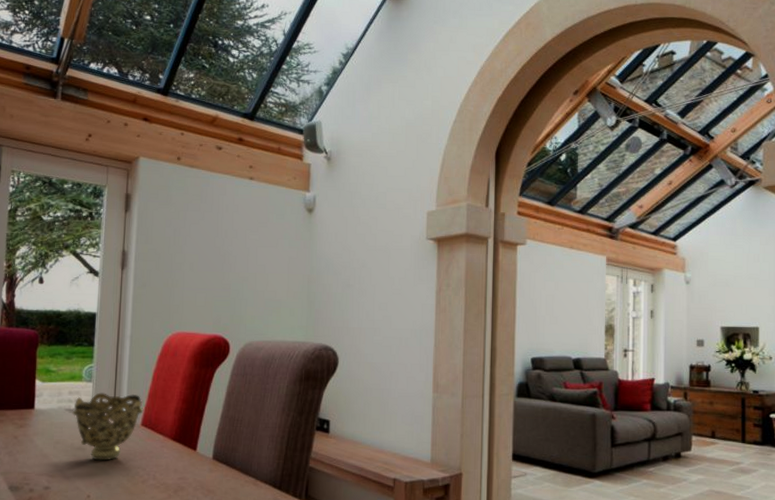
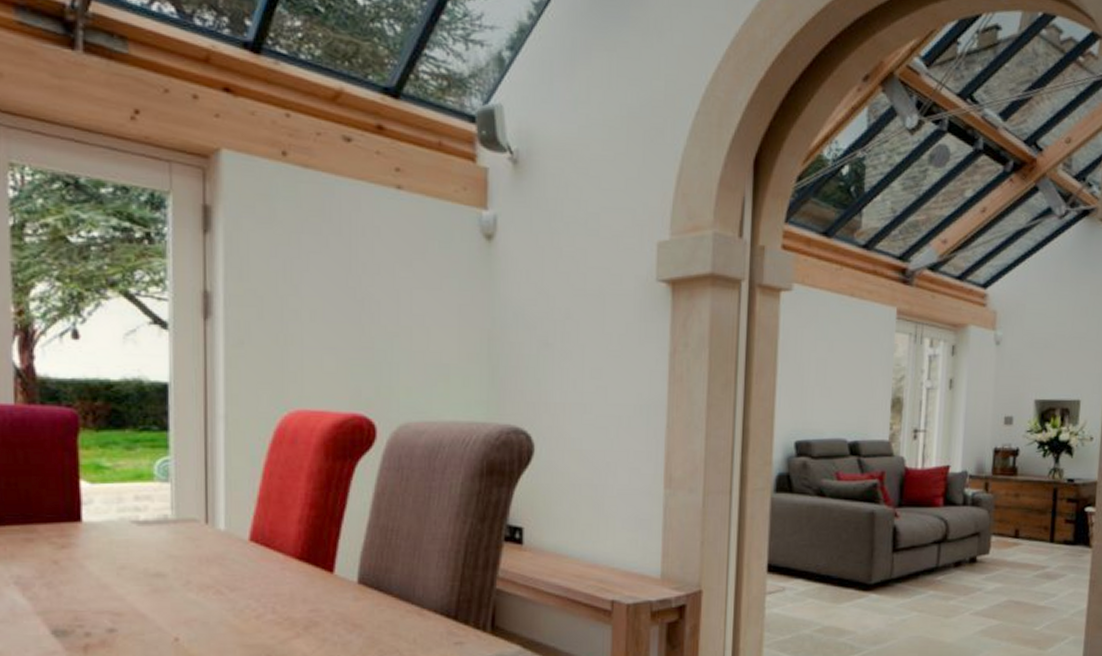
decorative bowl: present [72,392,144,461] -> none [142,497,252,591]

